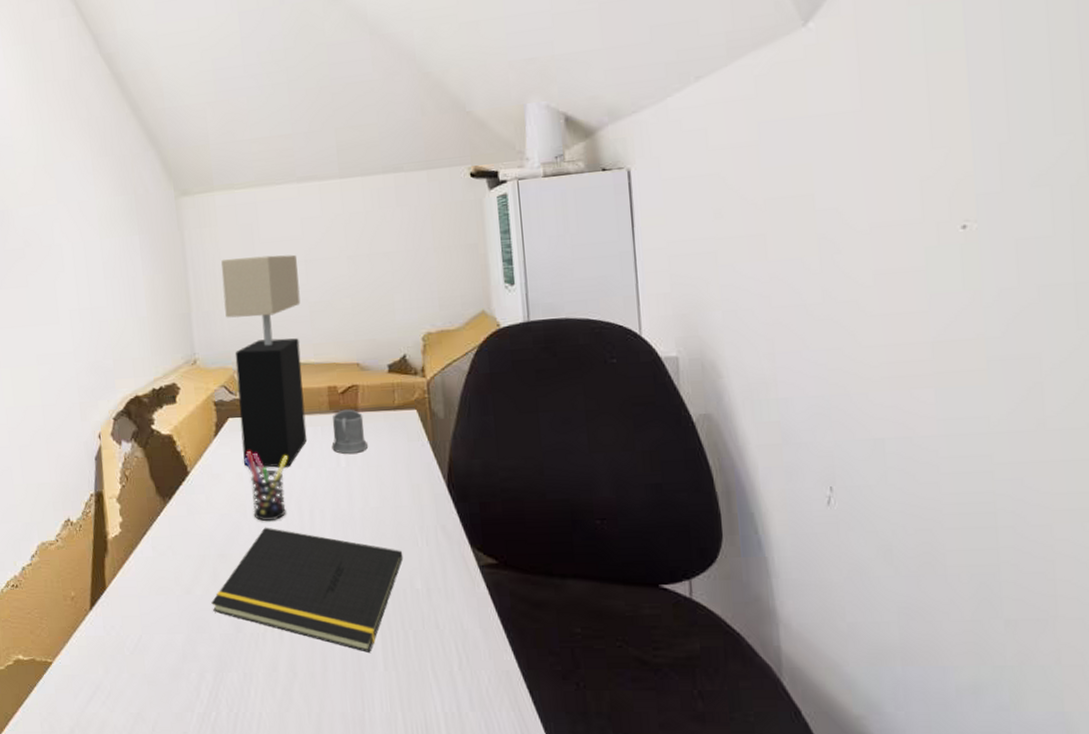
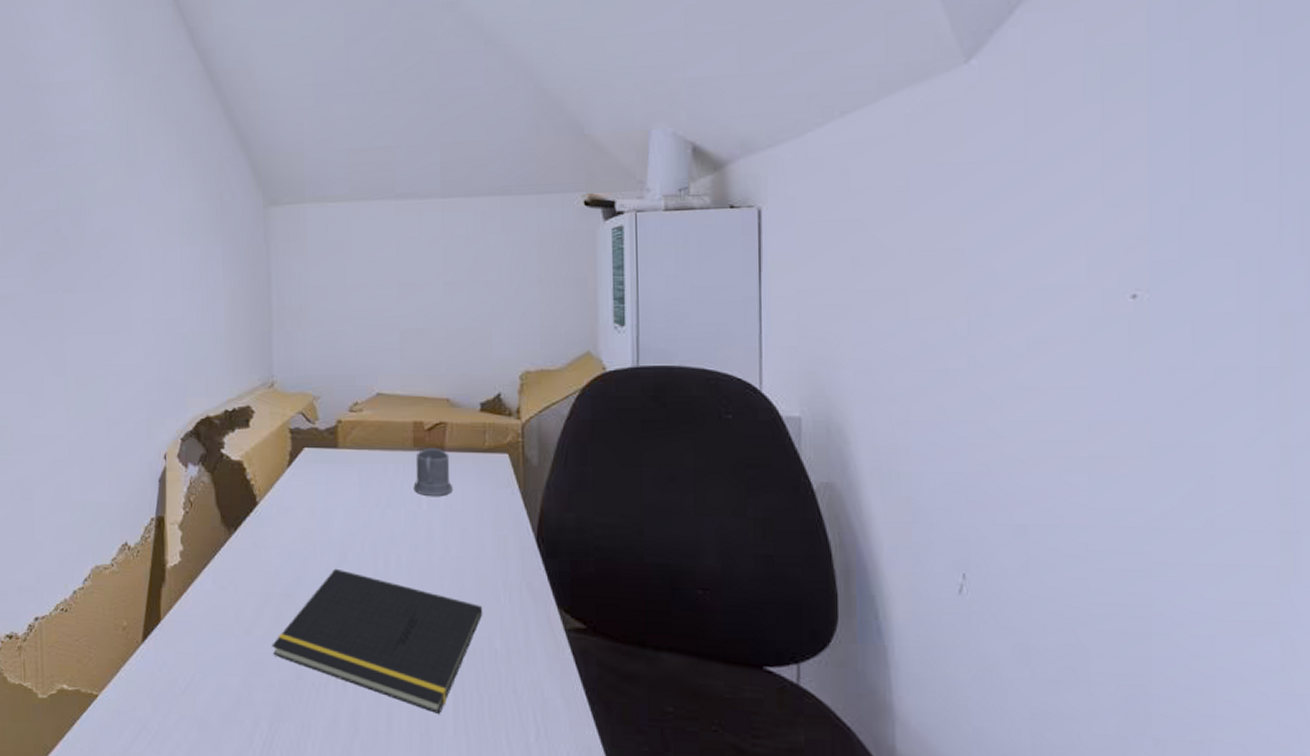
table lamp: present [221,254,308,467] -> none [307,276,390,506]
pen holder: present [244,450,289,521] -> none [318,484,366,562]

